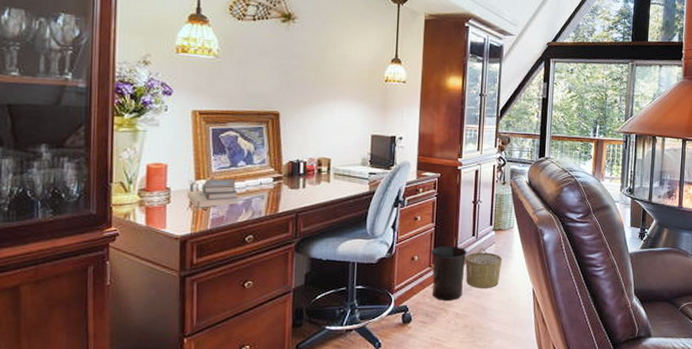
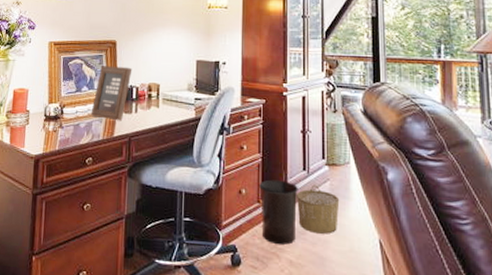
books: present [186,178,240,209] -> none [41,102,82,130]
picture frame: none [250,139,299,197] -> present [91,66,133,121]

